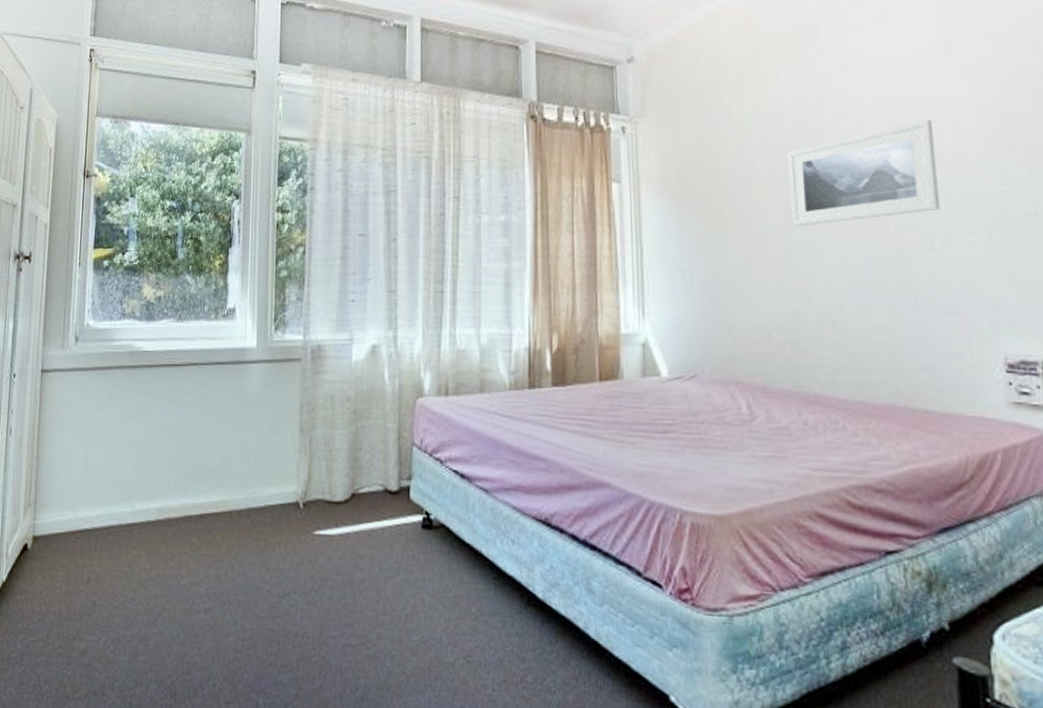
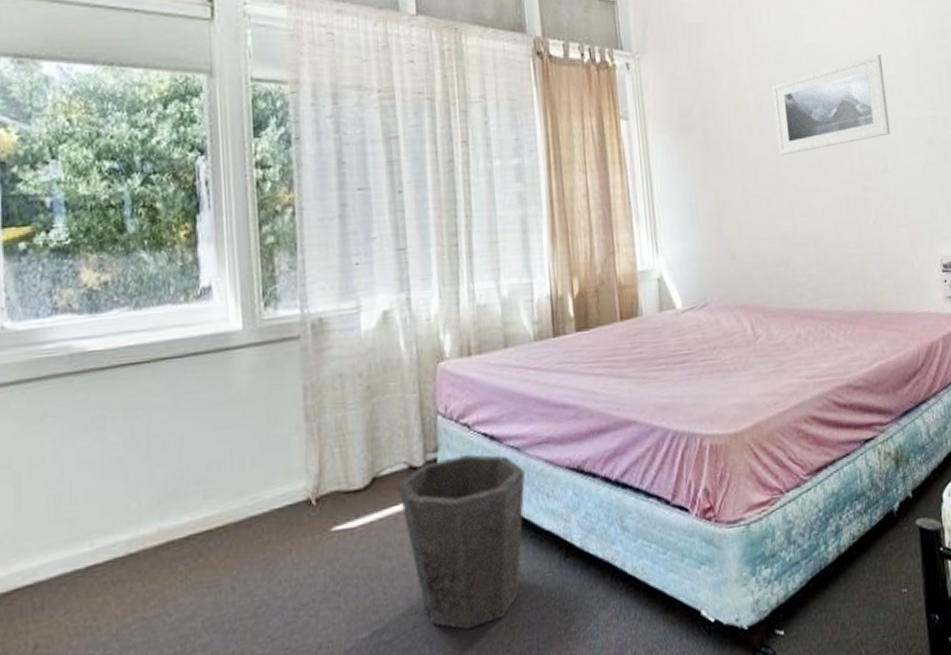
waste bin: none [373,488,492,654] -> present [397,454,526,631]

